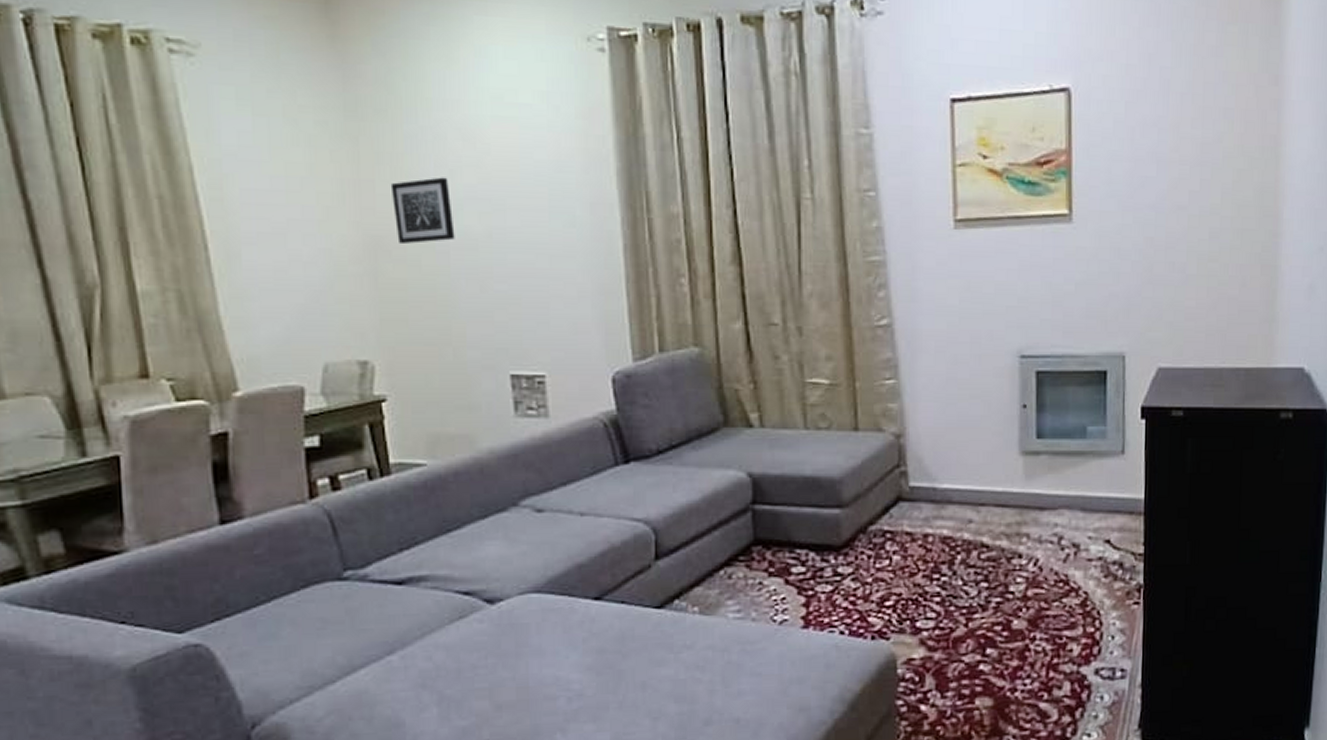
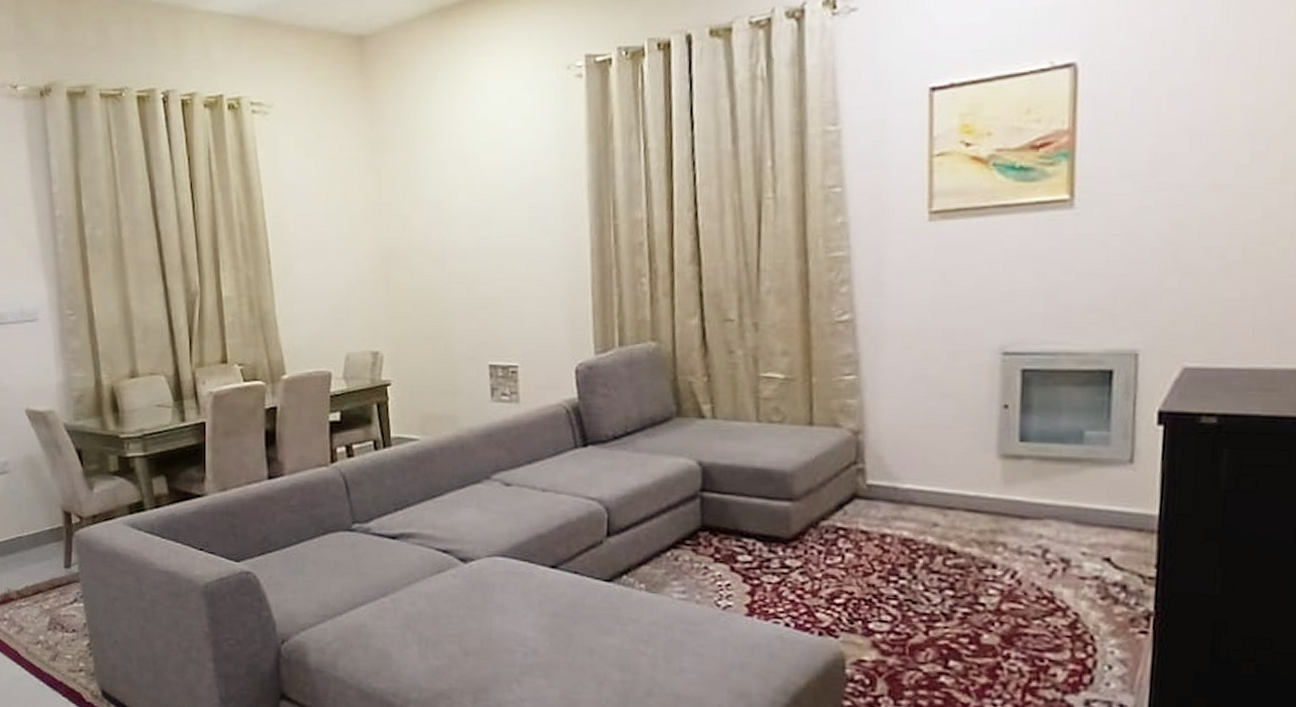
wall art: present [390,177,455,245] -> none [402,197,450,255]

